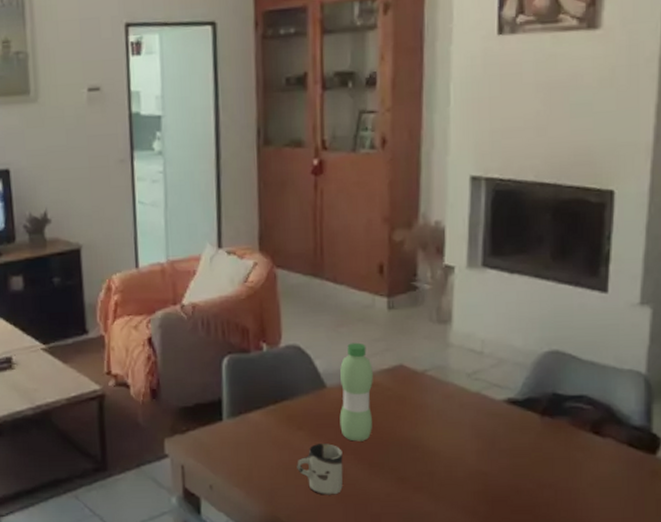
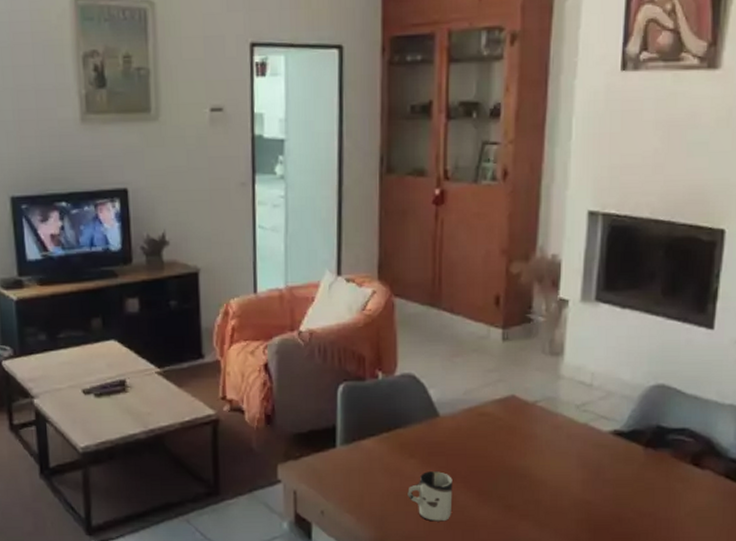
water bottle: present [339,342,373,441] -> none [451,373,485,470]

